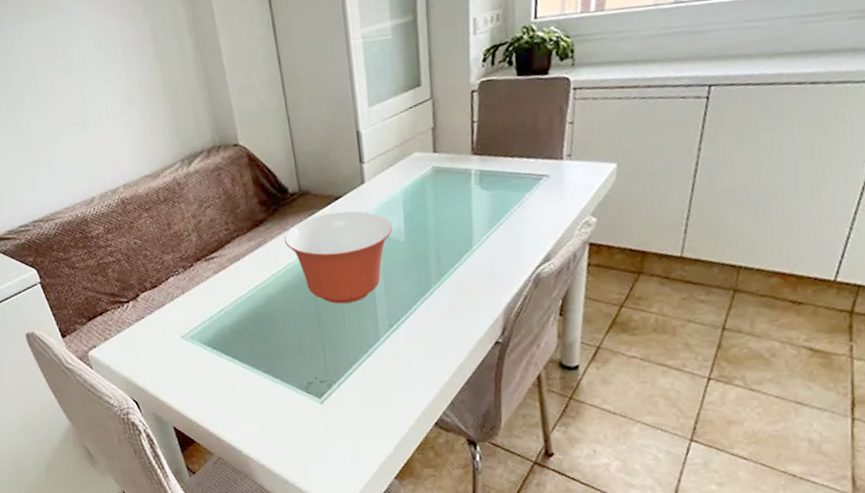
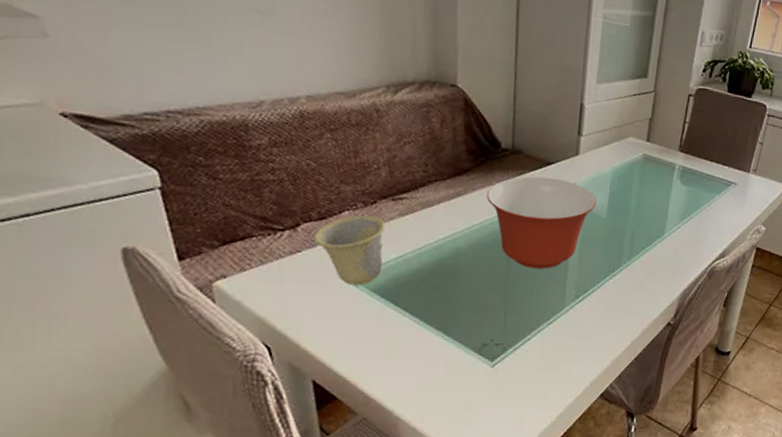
cup: none [151,277,209,341] -> present [314,214,386,286]

